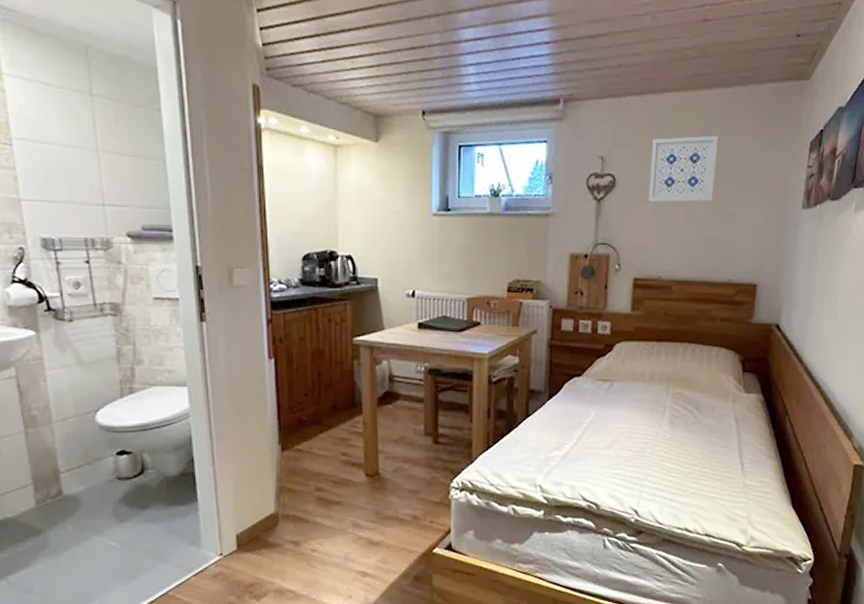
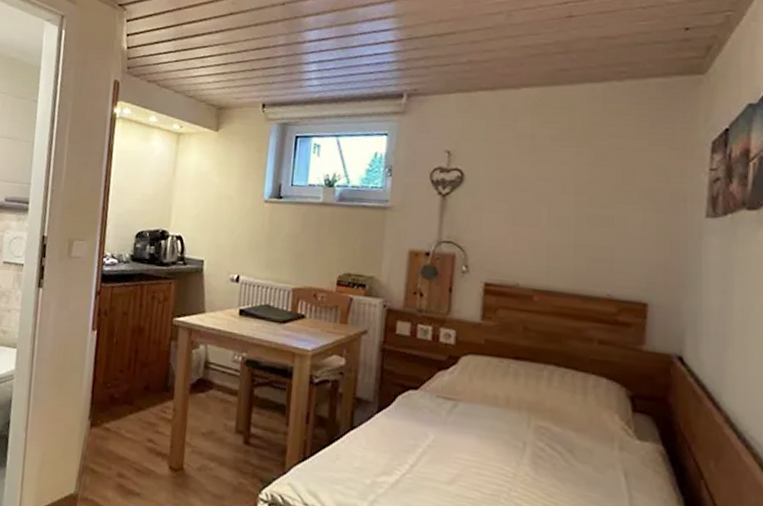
wall art: present [648,135,718,203] -> none [502,132,589,203]

